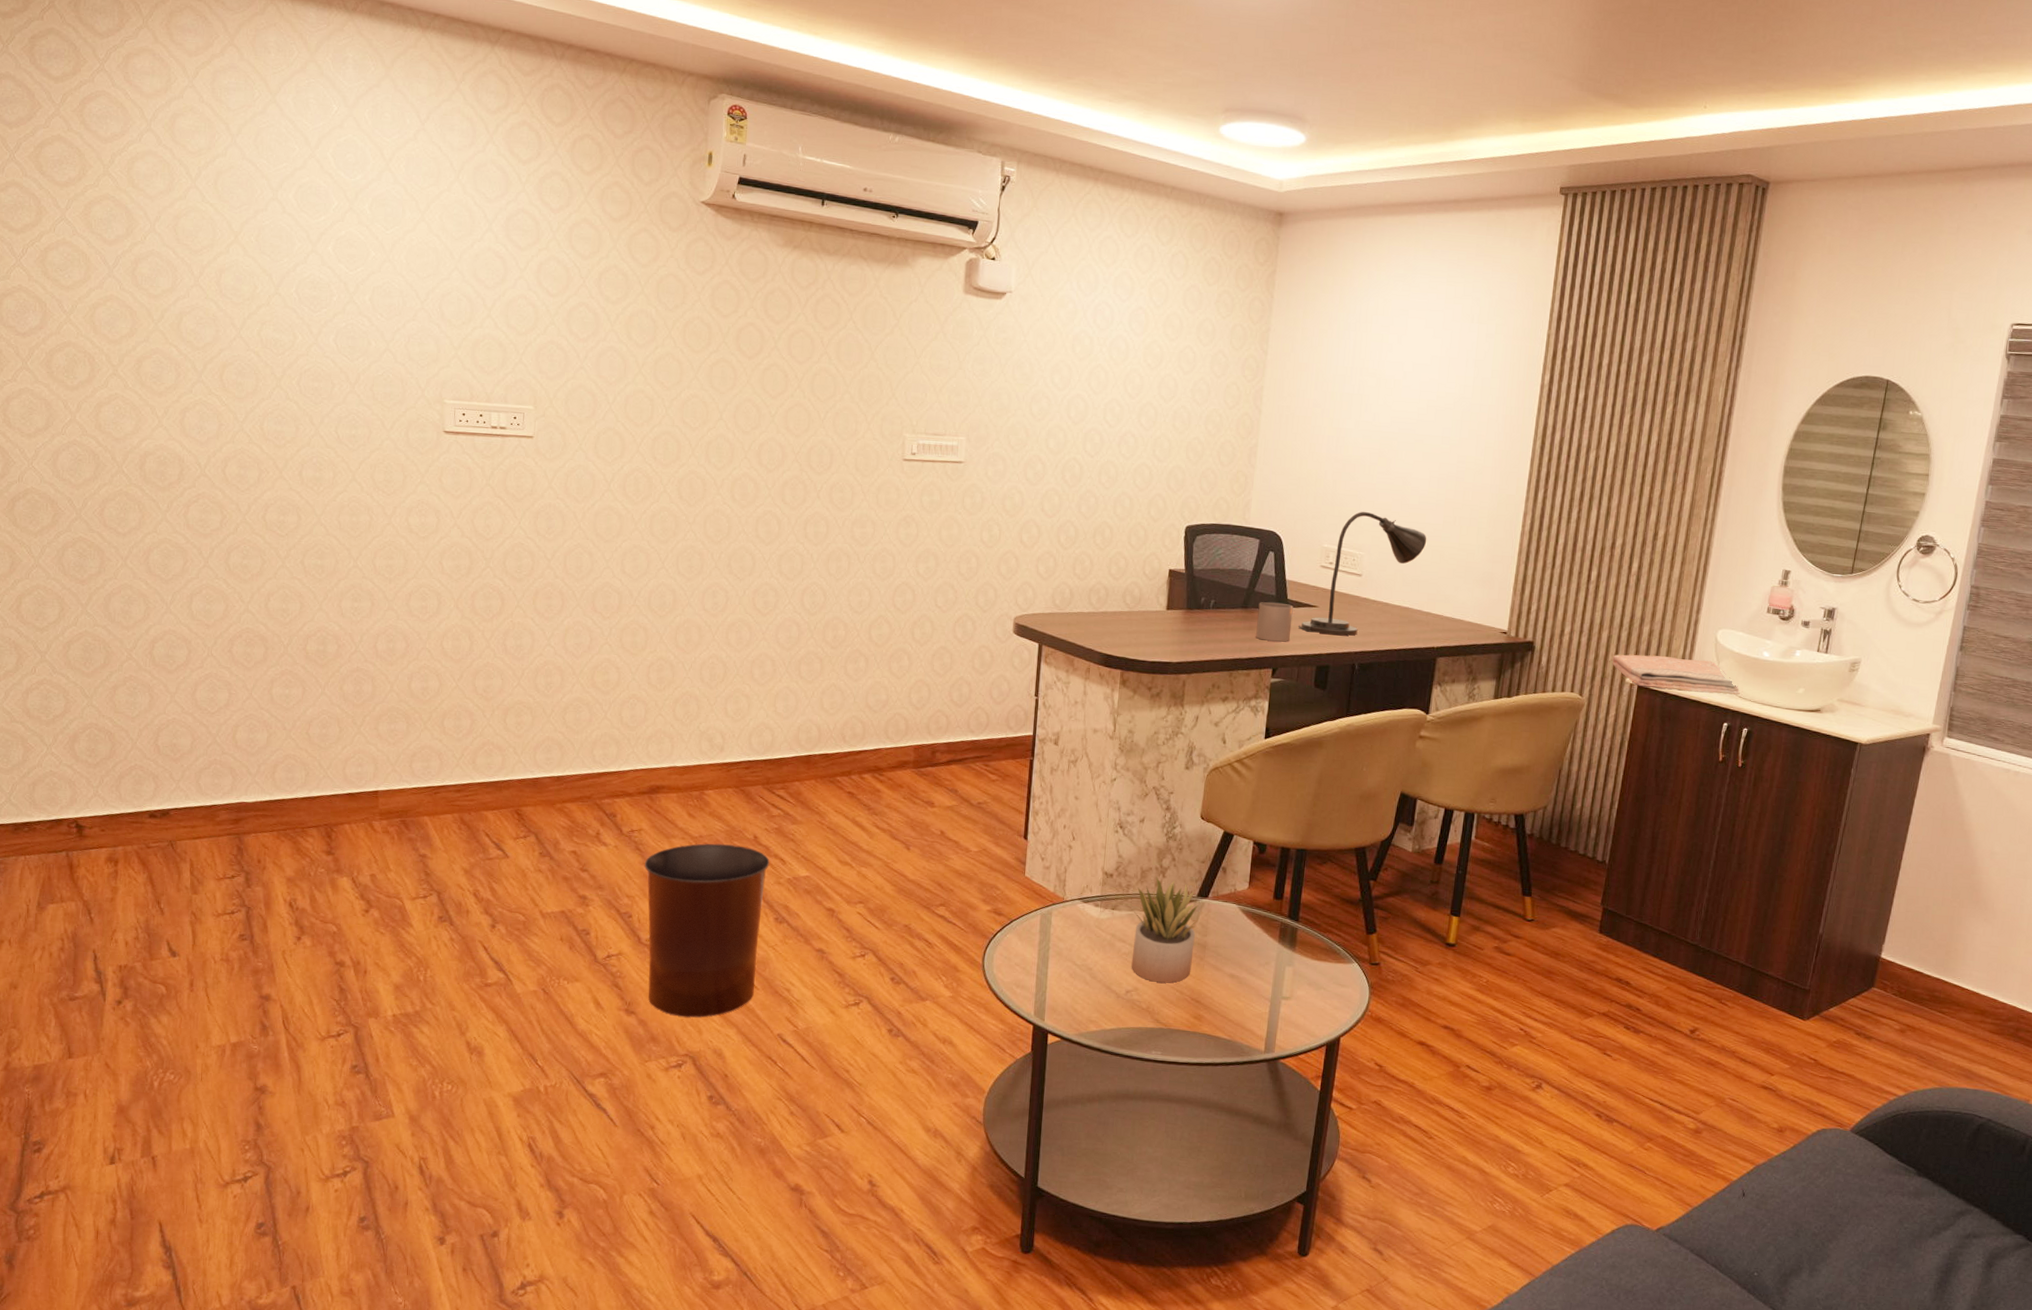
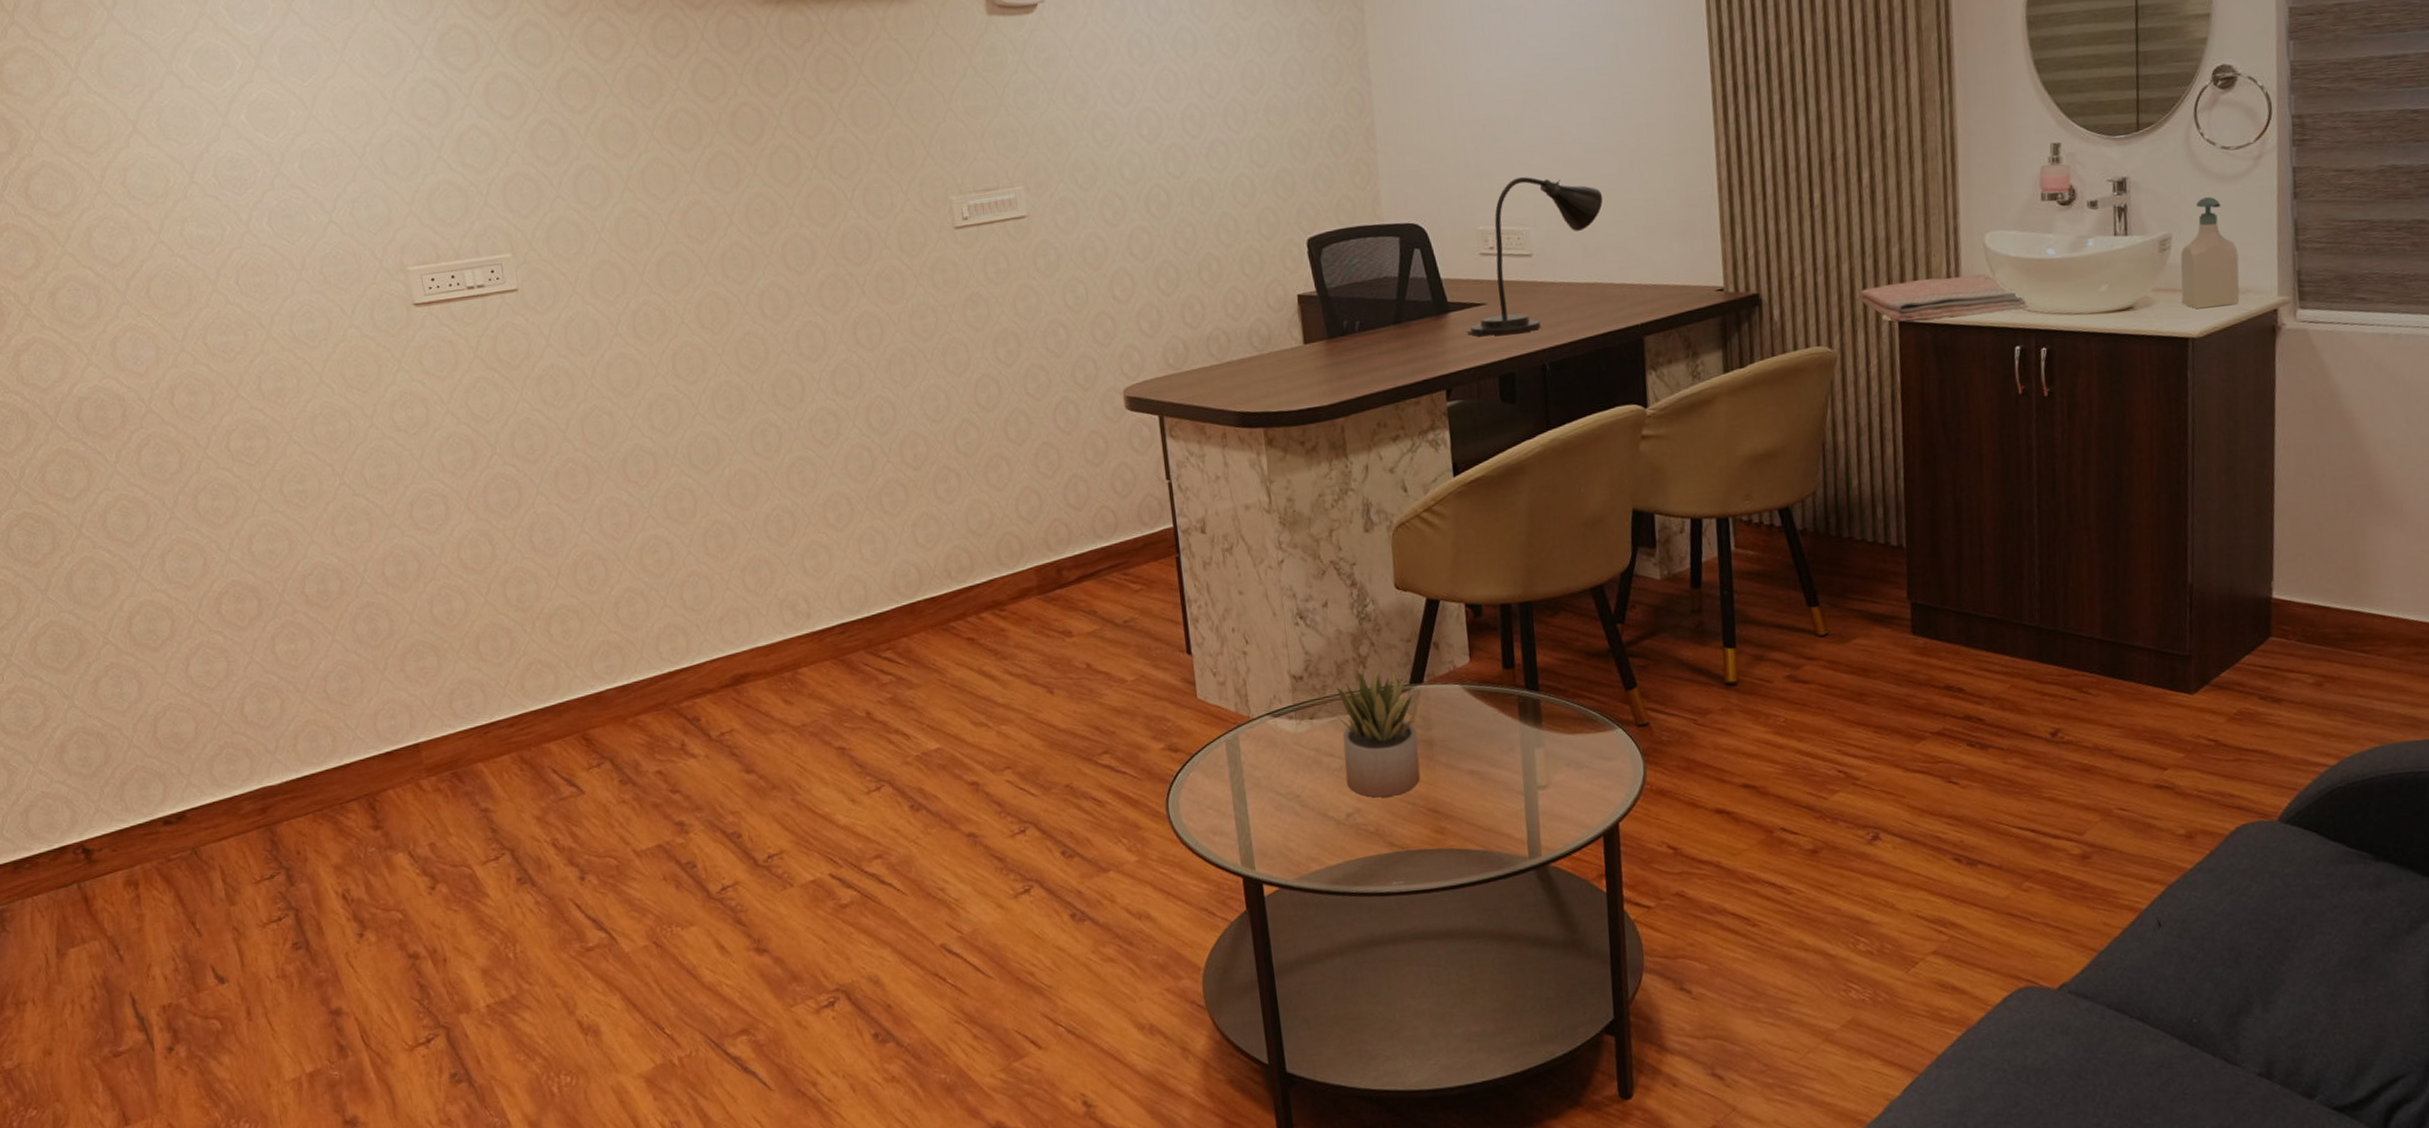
waste bin: present [644,843,770,1017] -> none [743,727,903,945]
mug: present [1256,602,1293,642] -> none [1413,308,1460,358]
soap bottle: none [1858,636,1909,724] -> present [2180,197,2240,309]

